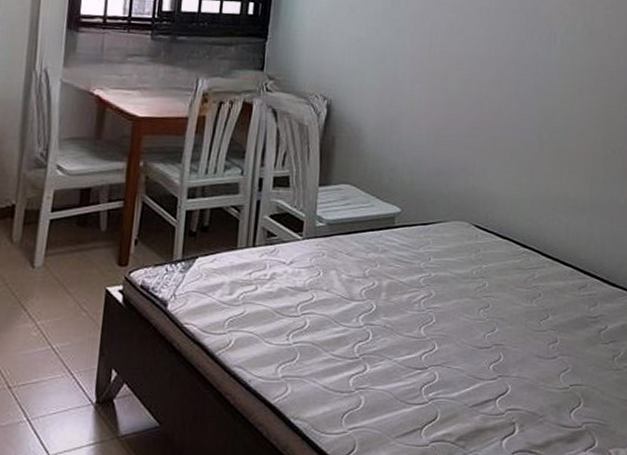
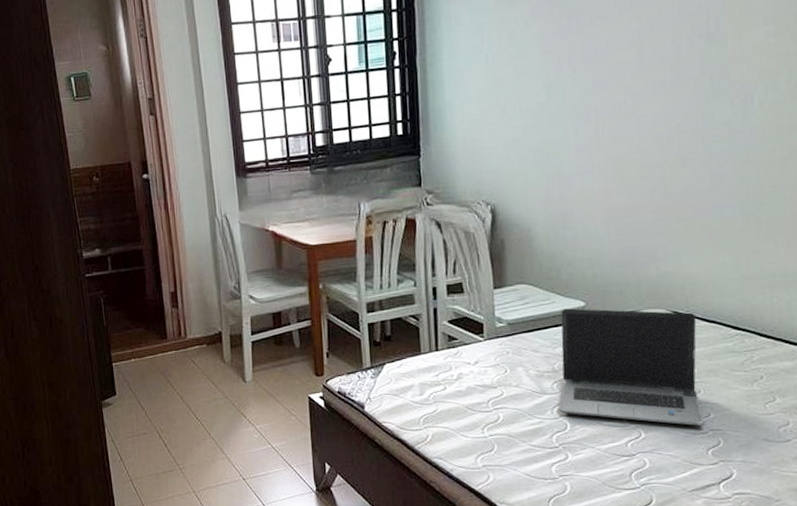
laptop computer: none [363,213,494,340] -> present [558,308,705,426]

